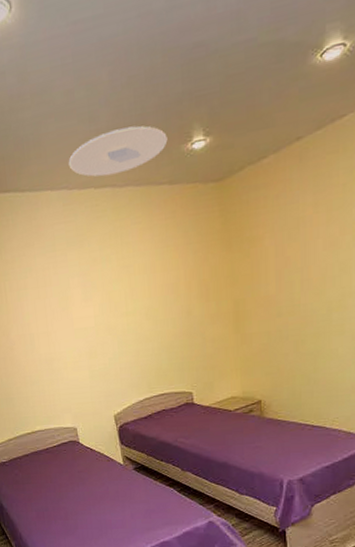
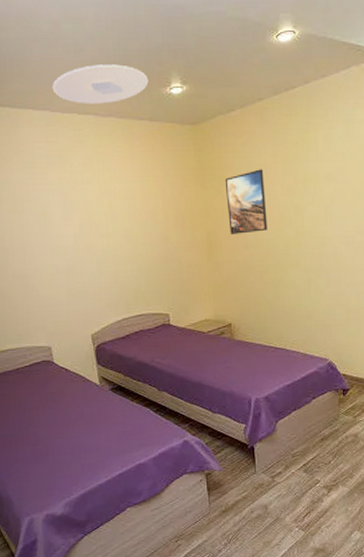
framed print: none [254,222,305,302] -> present [225,169,267,234]

